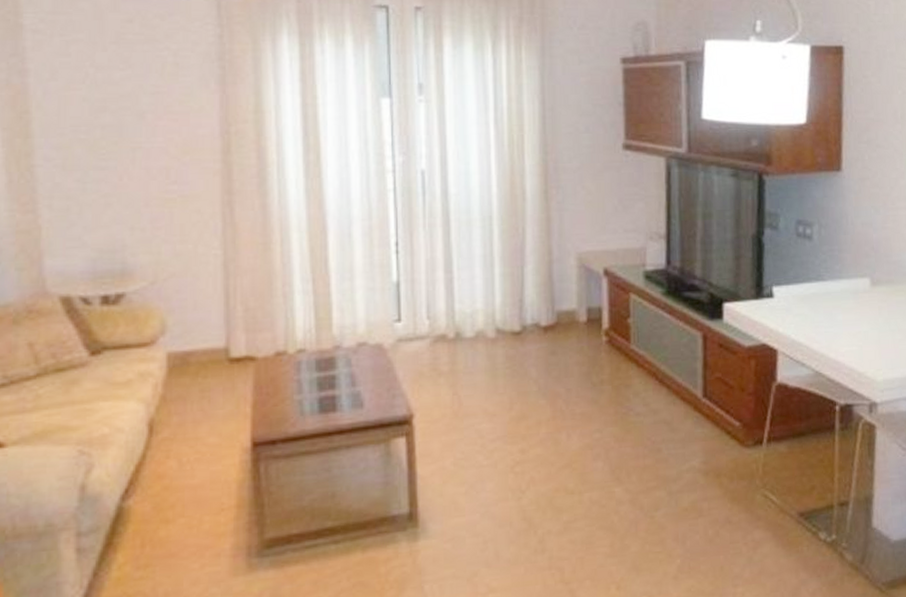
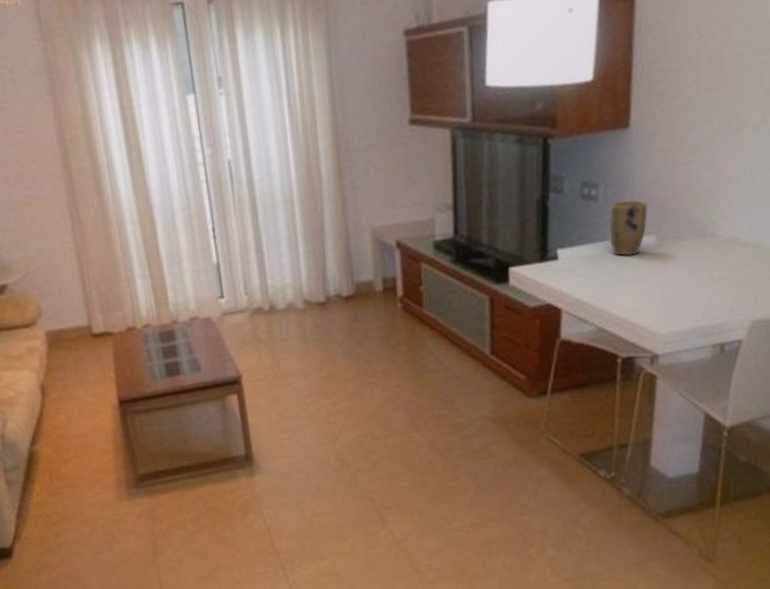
plant pot: none [823,241,861,298] -> present [609,199,647,257]

